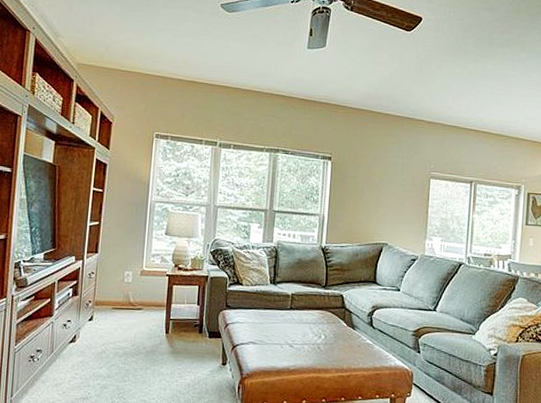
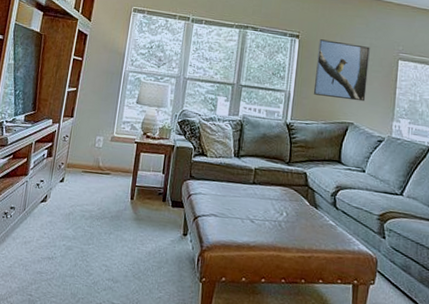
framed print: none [347,160,402,222] -> present [313,39,370,102]

